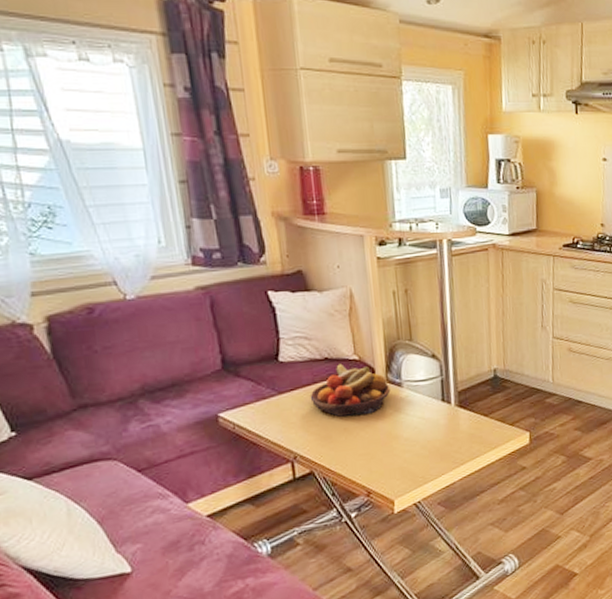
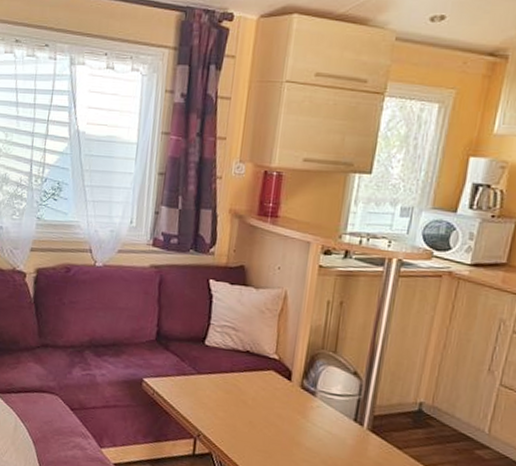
fruit bowl: present [310,363,391,417] -> none [224,359,303,415]

